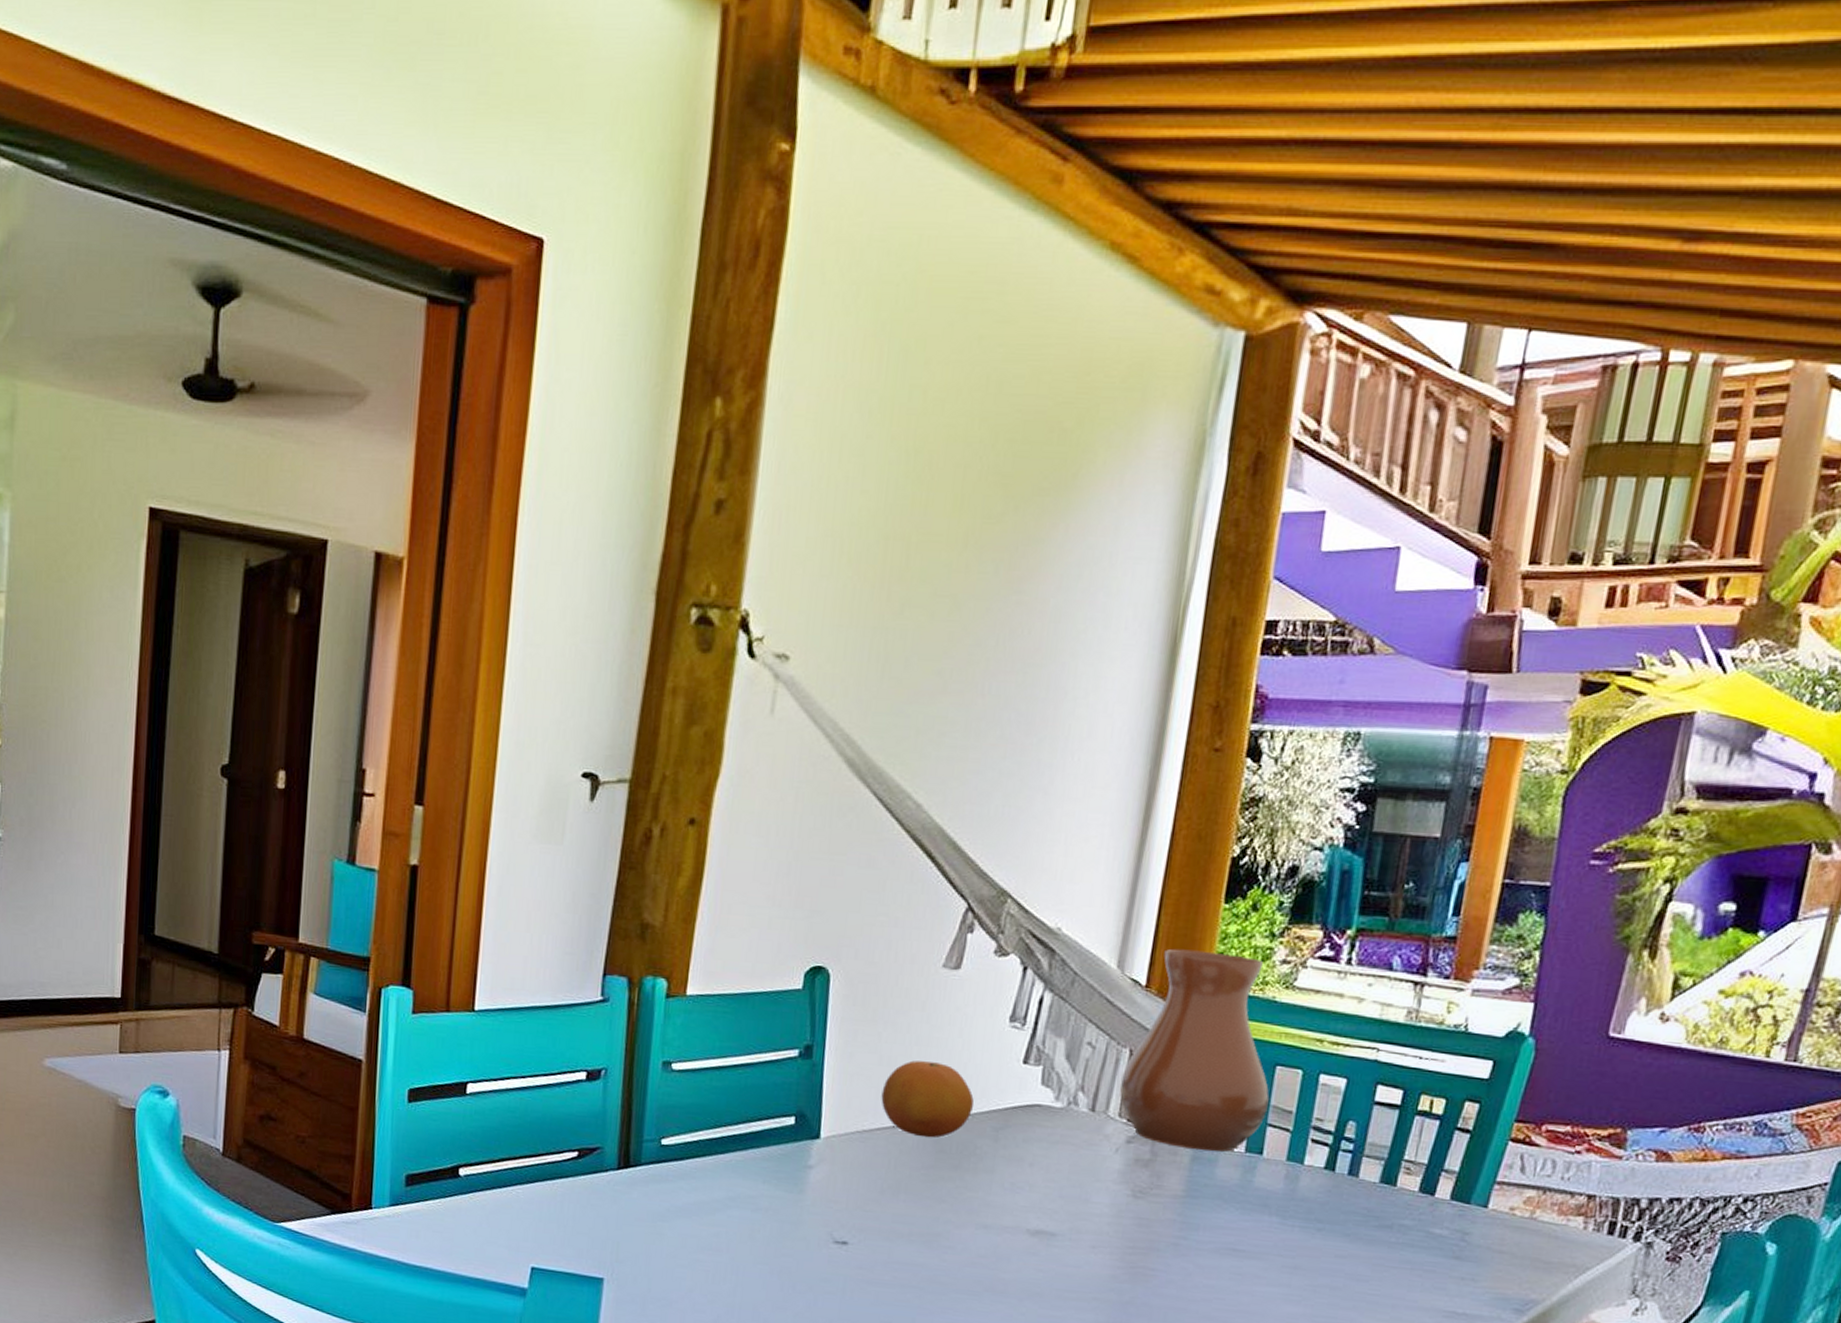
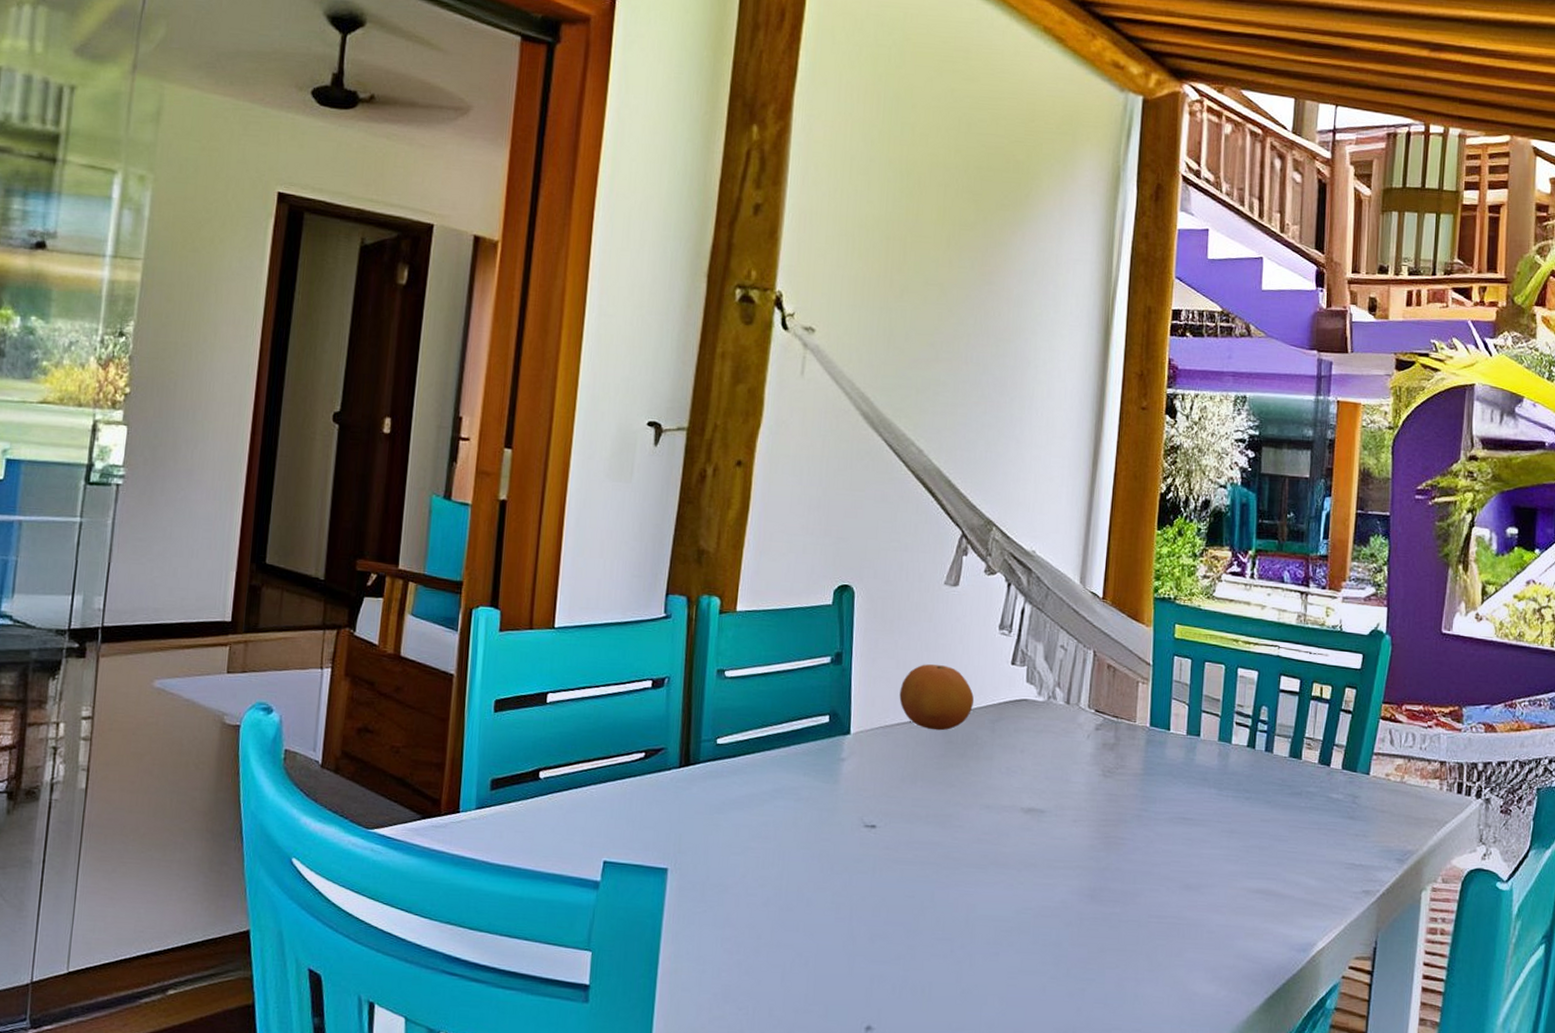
vase: present [1119,949,1270,1152] -> none [1087,567,1202,735]

